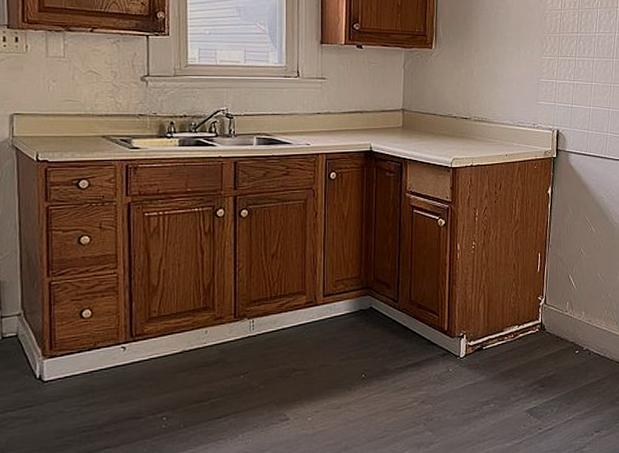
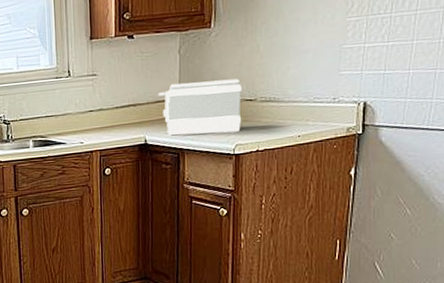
toaster: none [383,95,459,146] -> present [158,78,243,136]

